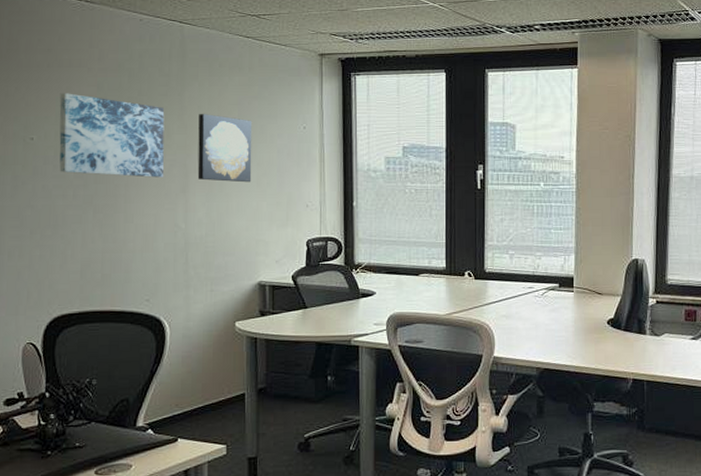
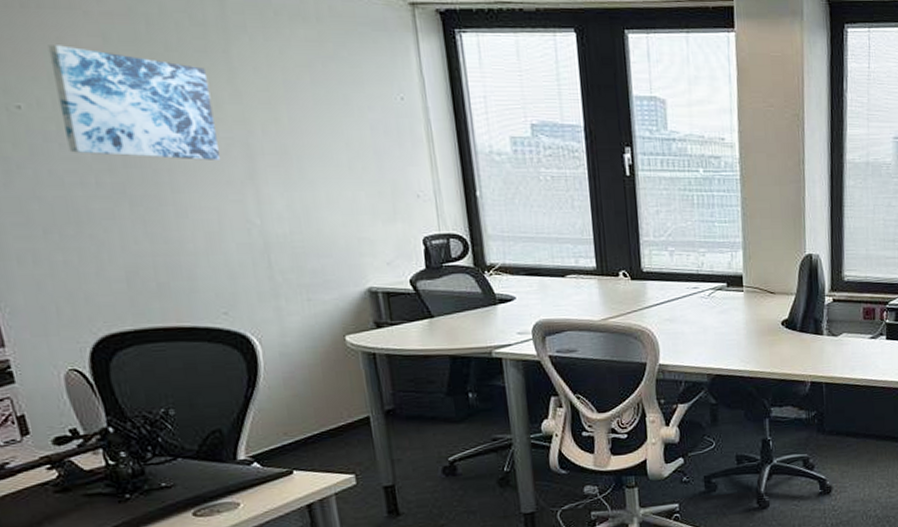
wall art: present [197,114,252,183] -> none [256,78,341,167]

